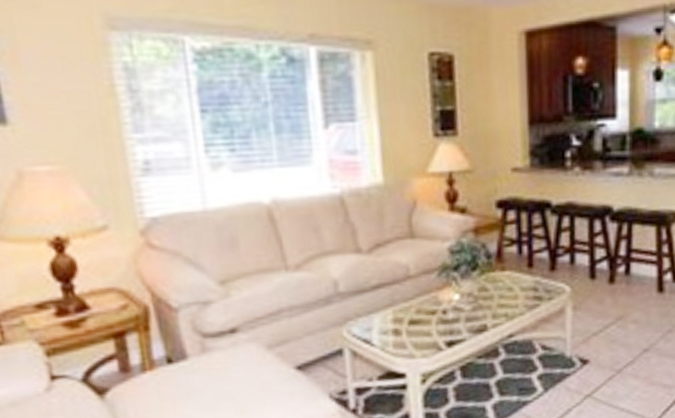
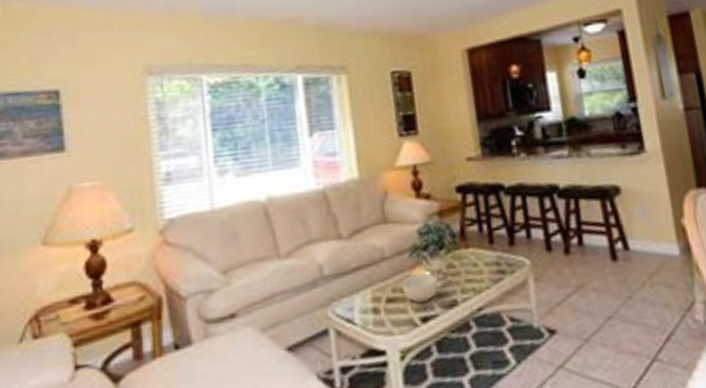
bowl: none [426,295,468,327] -> present [400,273,438,304]

